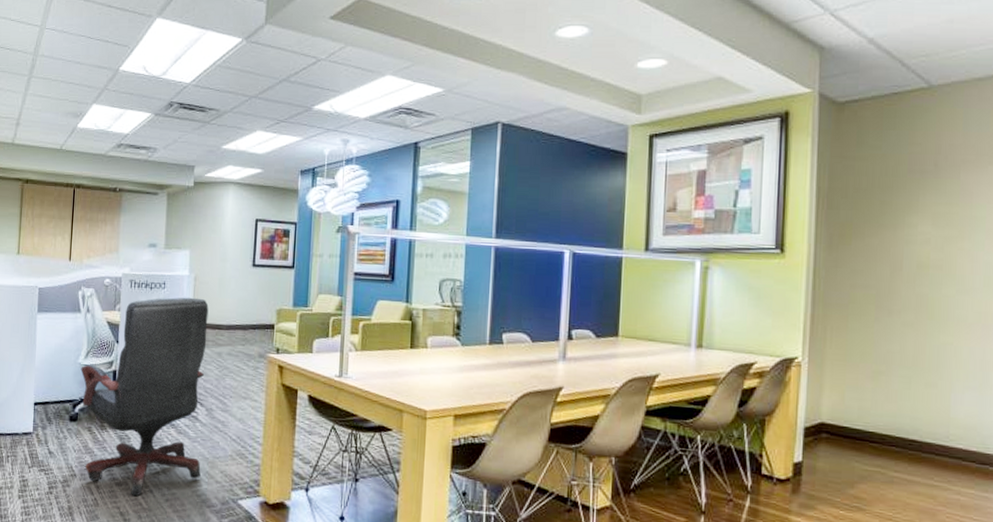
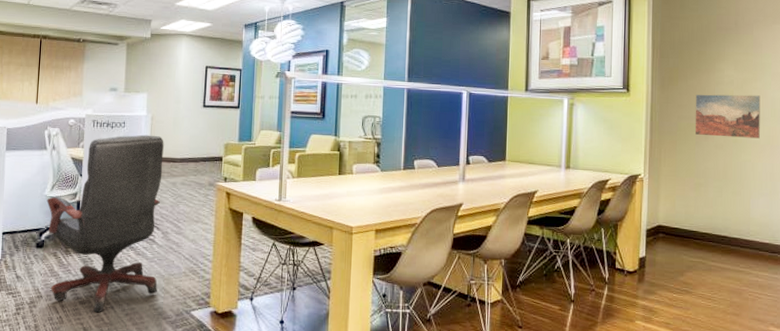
wall art: none [874,256,969,315] -> present [695,94,760,139]

